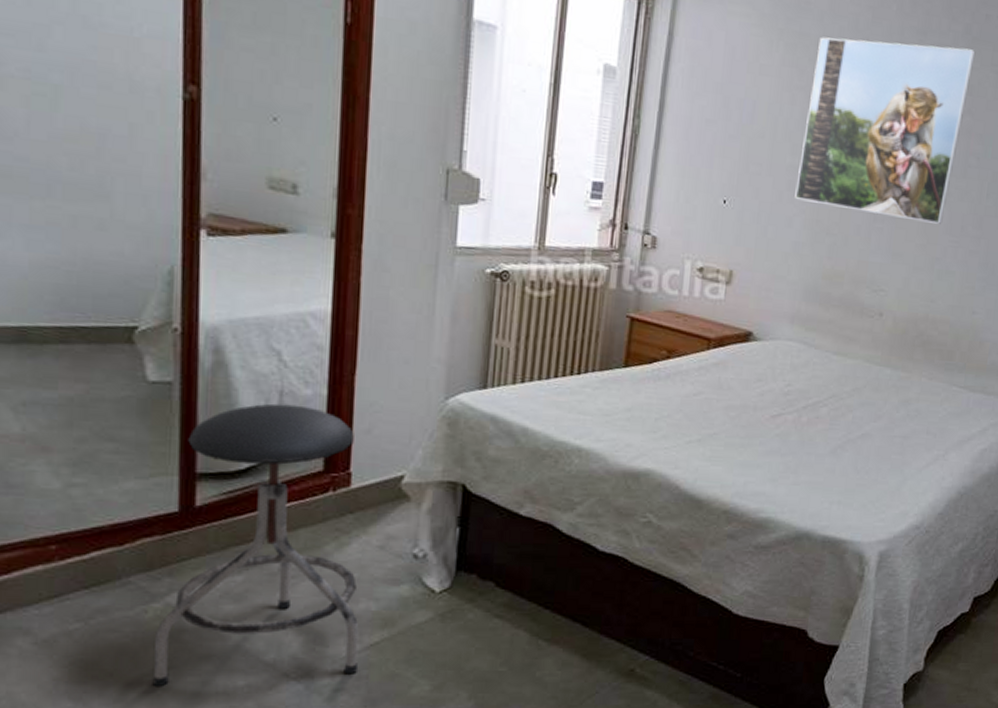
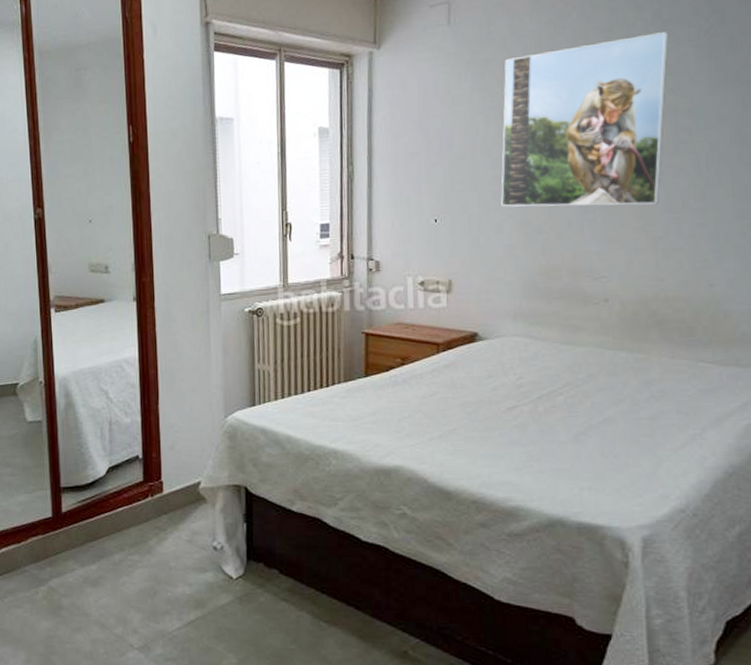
stool: present [152,403,359,687] -> none [44,431,182,652]

